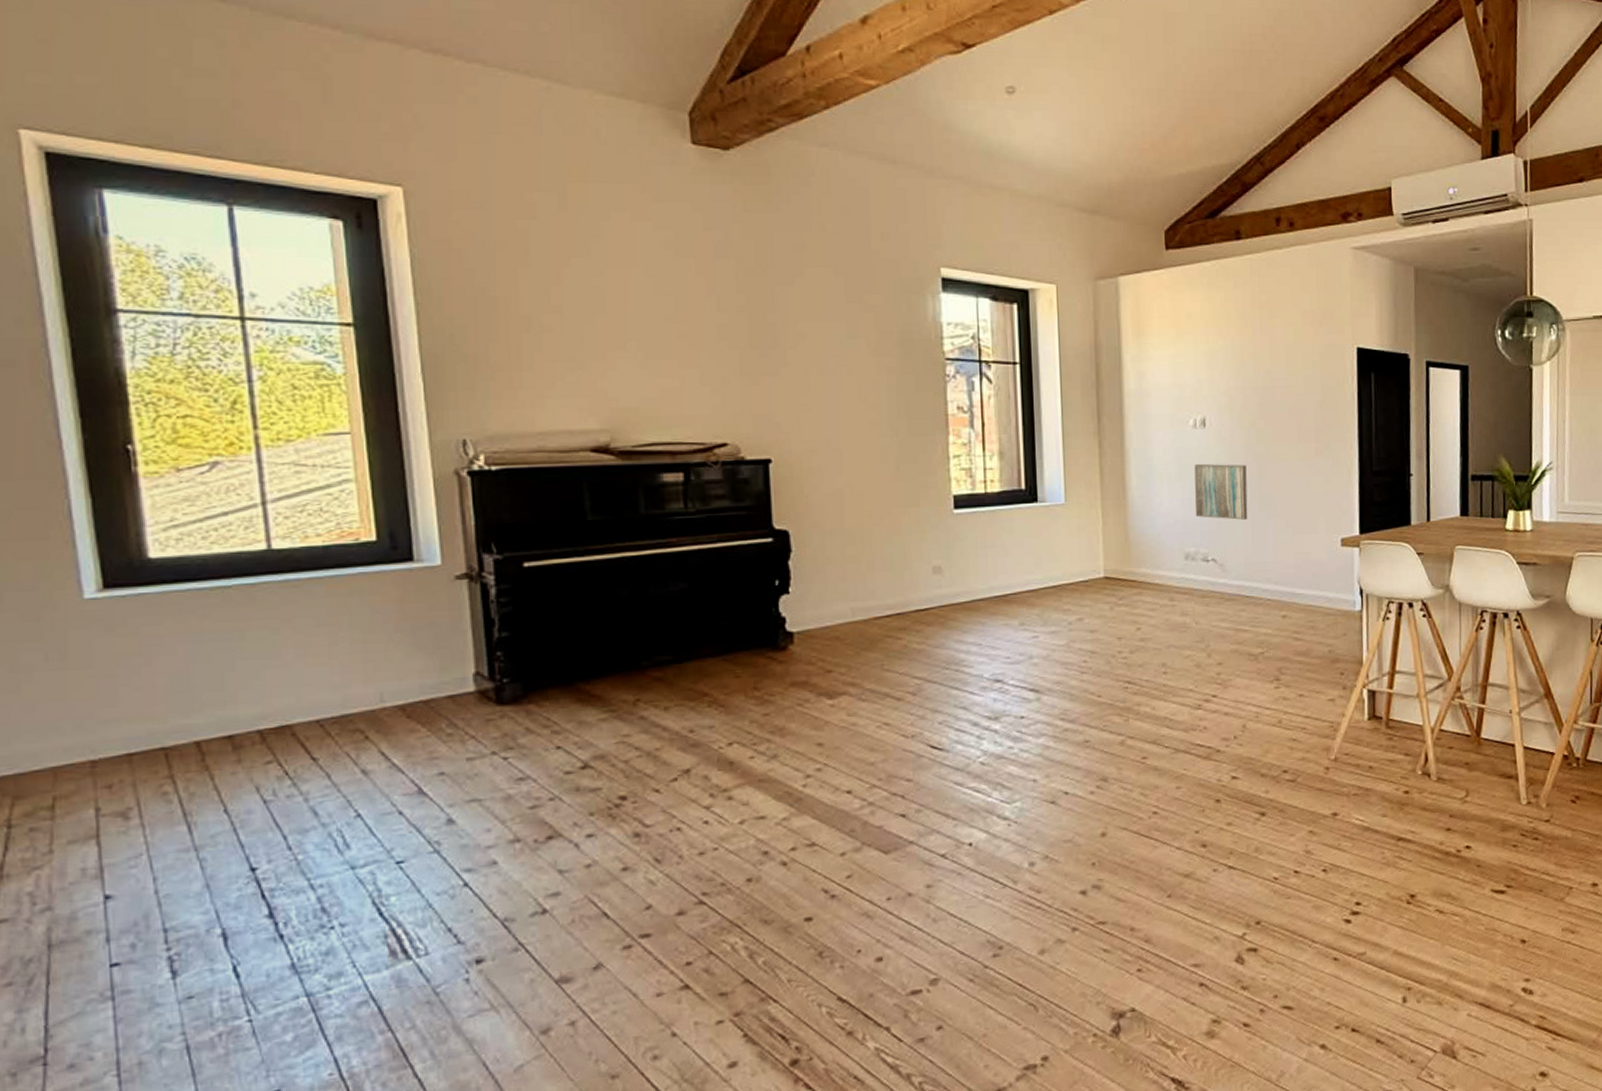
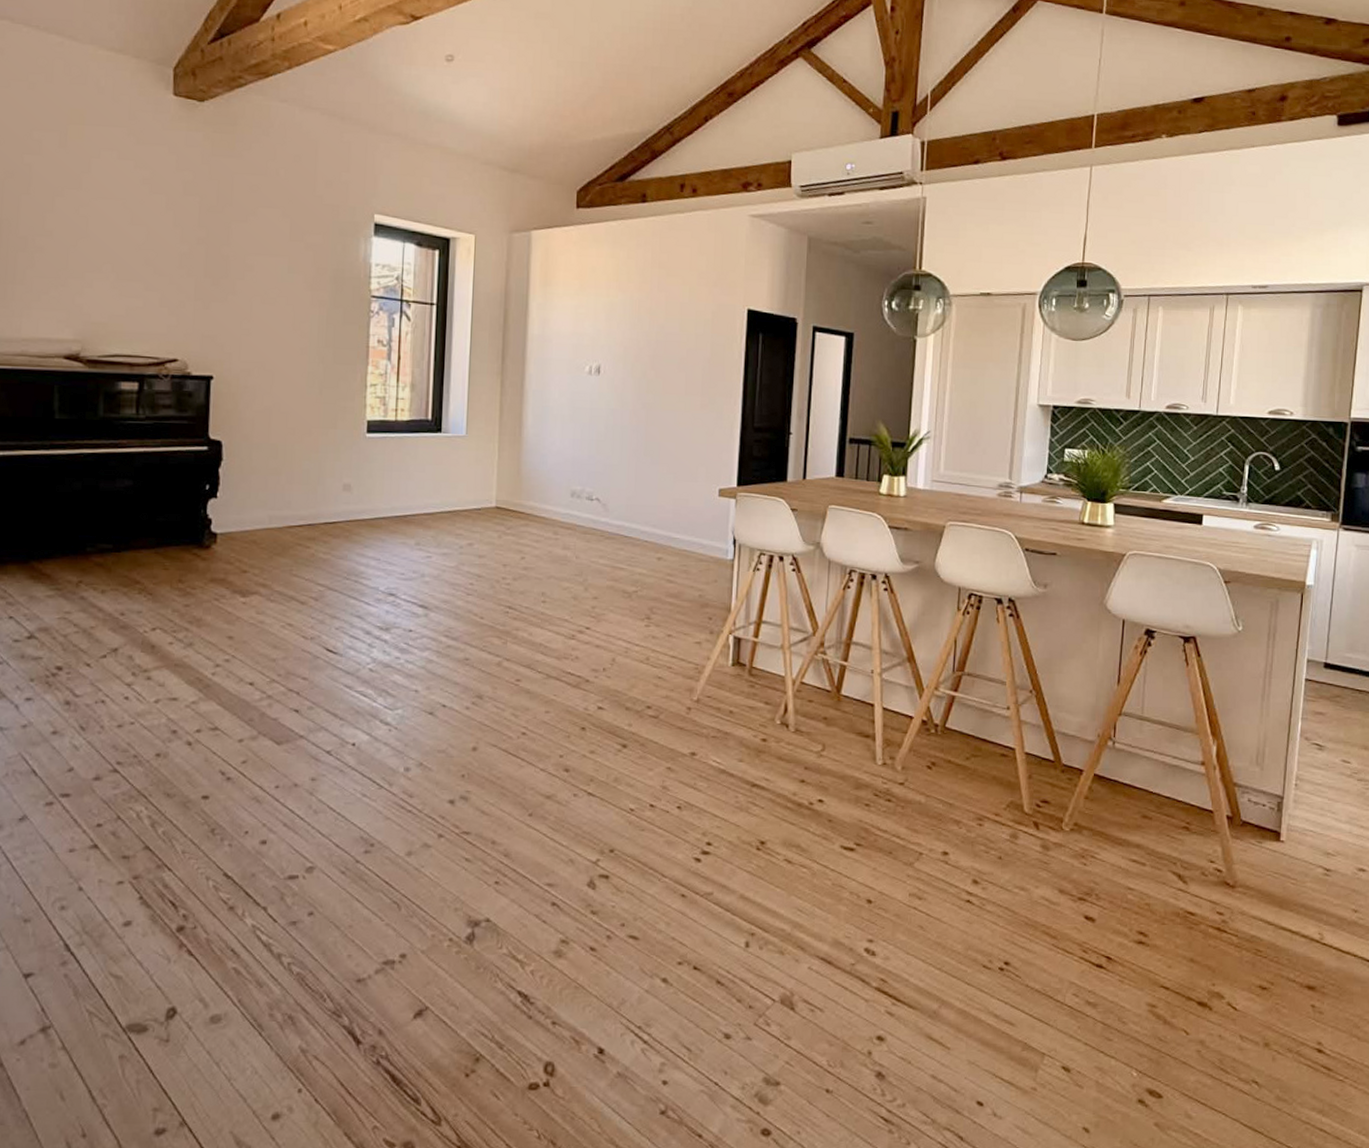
wall art: present [1194,463,1248,520] -> none [583,407,635,464]

